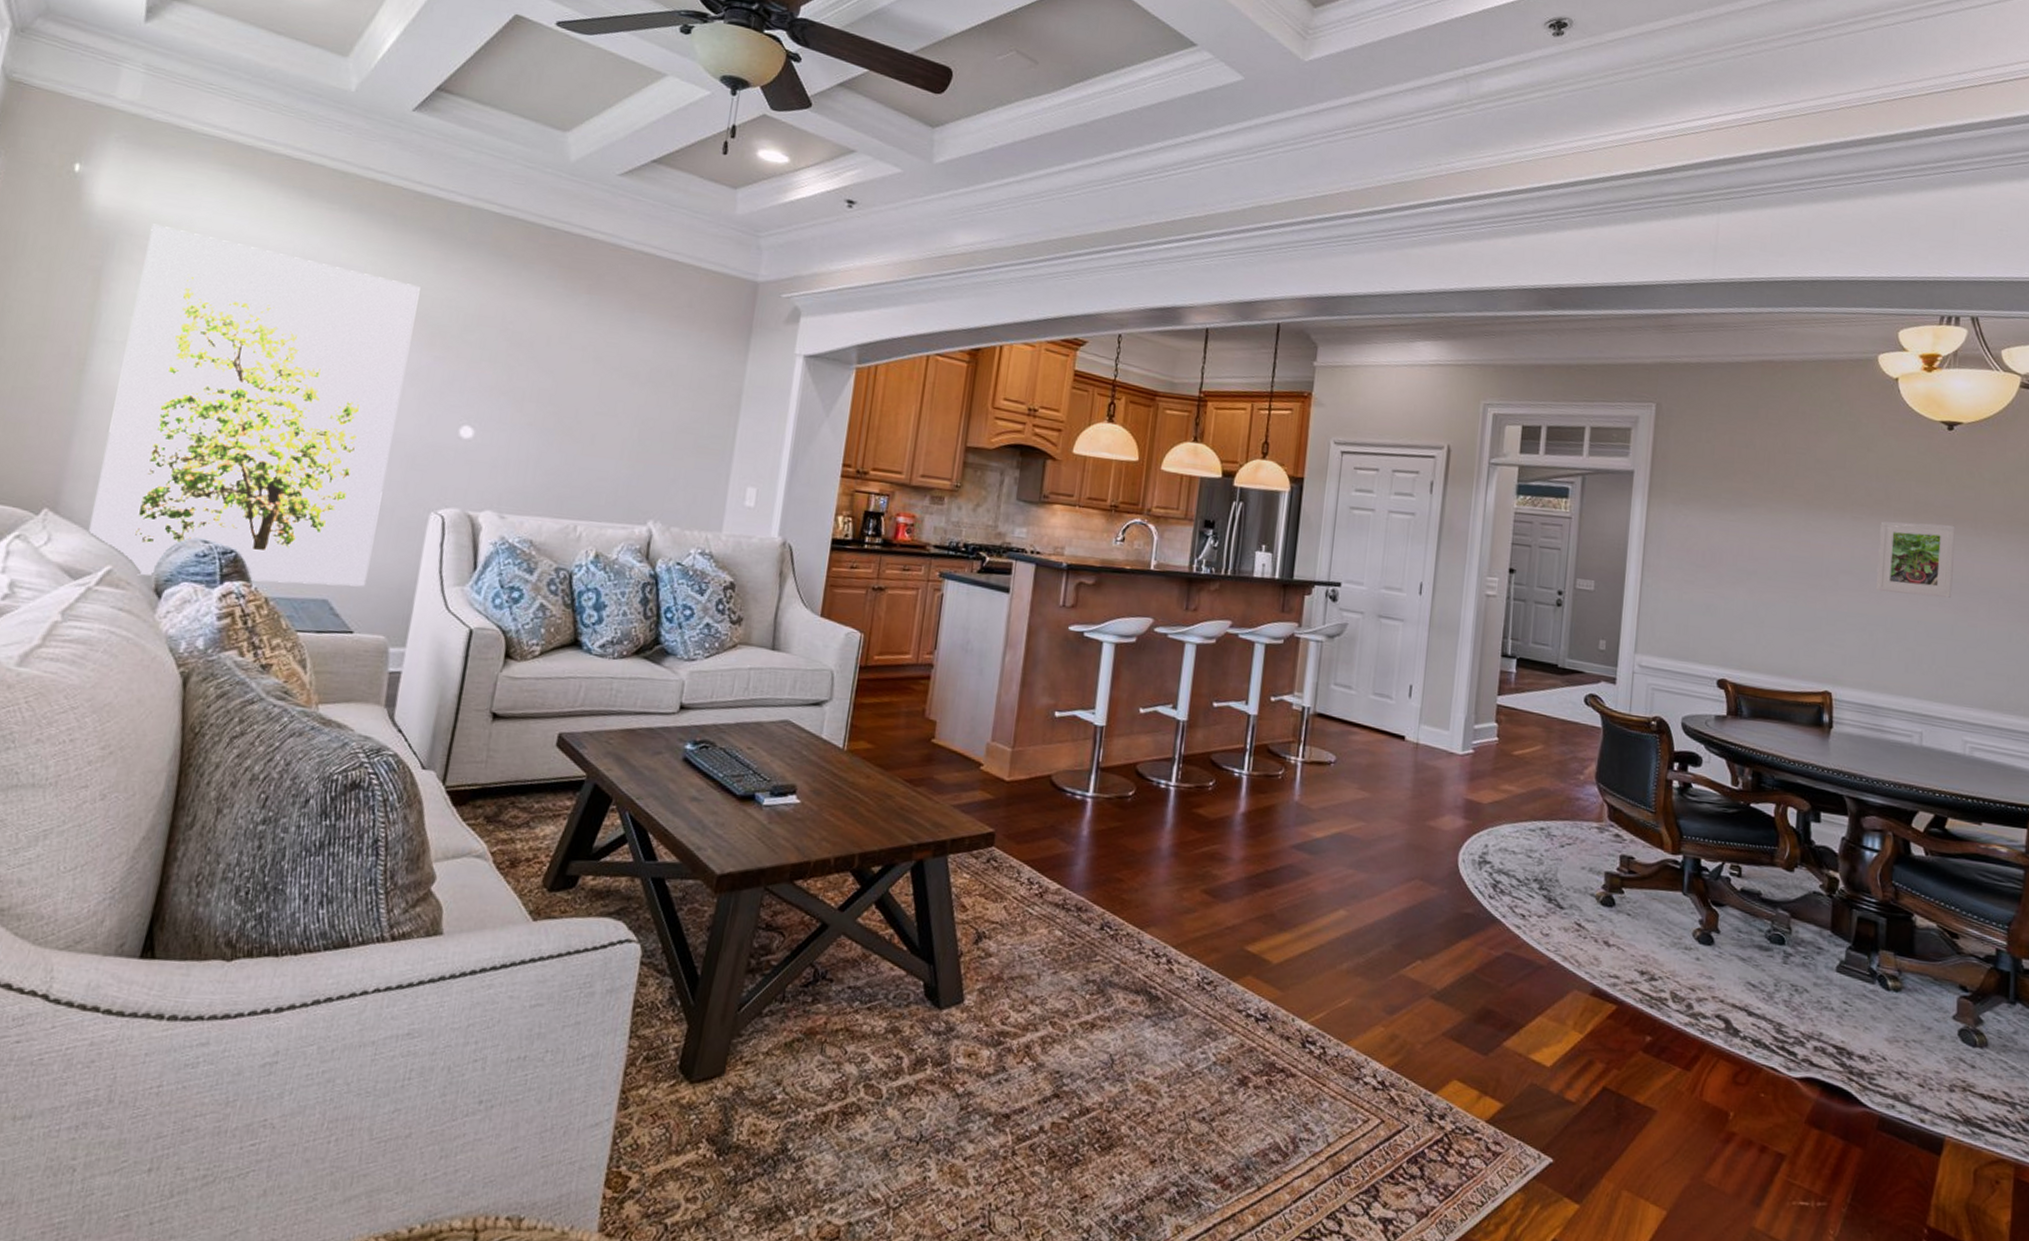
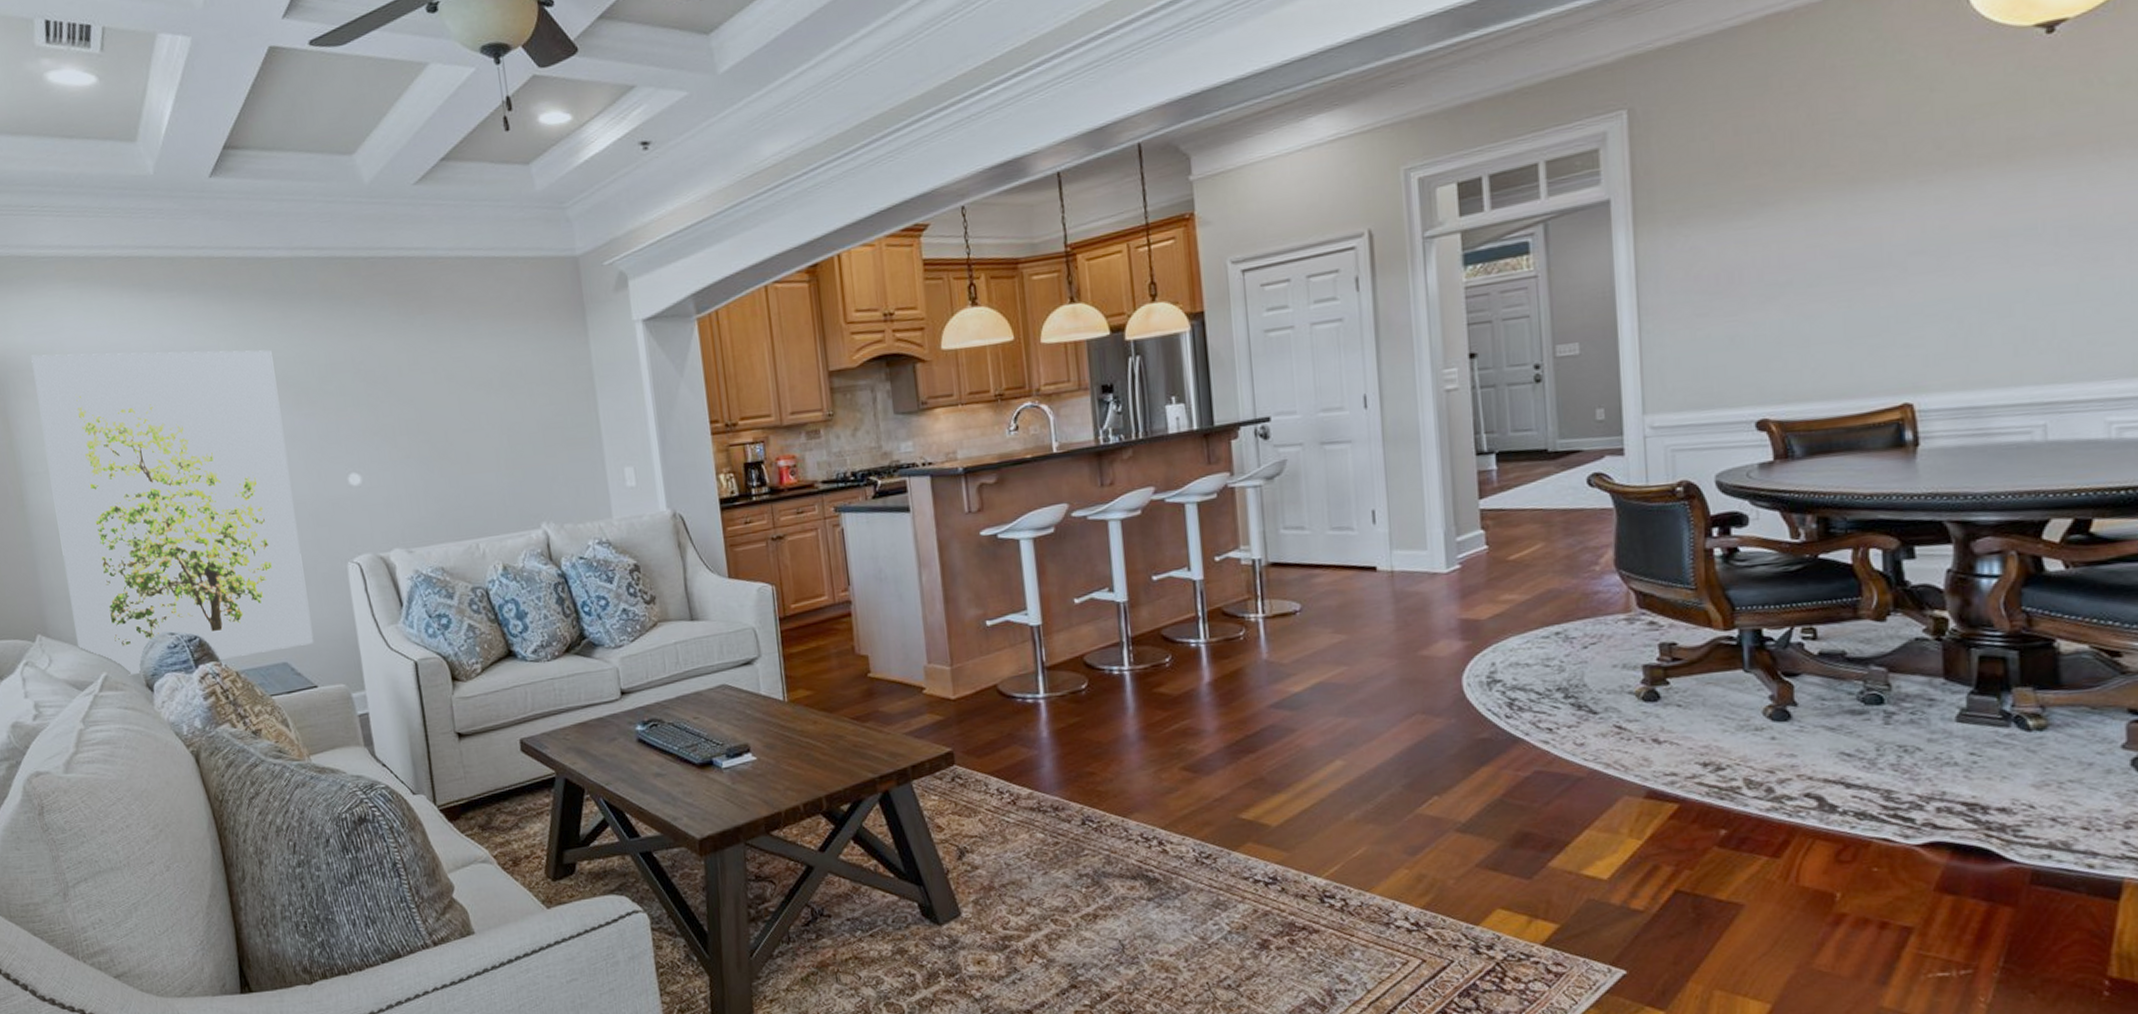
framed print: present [1876,521,1955,598] -> none [1959,156,2073,266]

